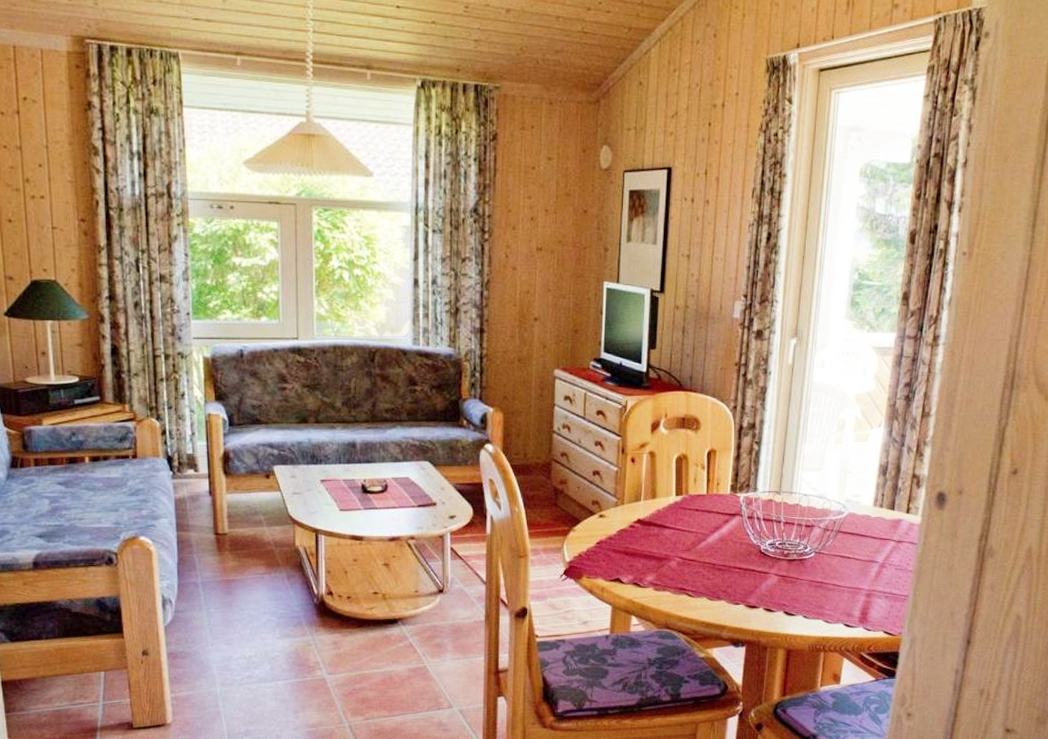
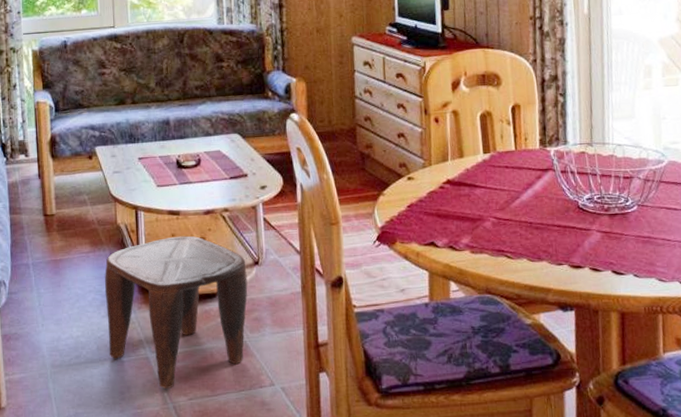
stool: none [280,561,431,709] -> present [104,235,248,389]

